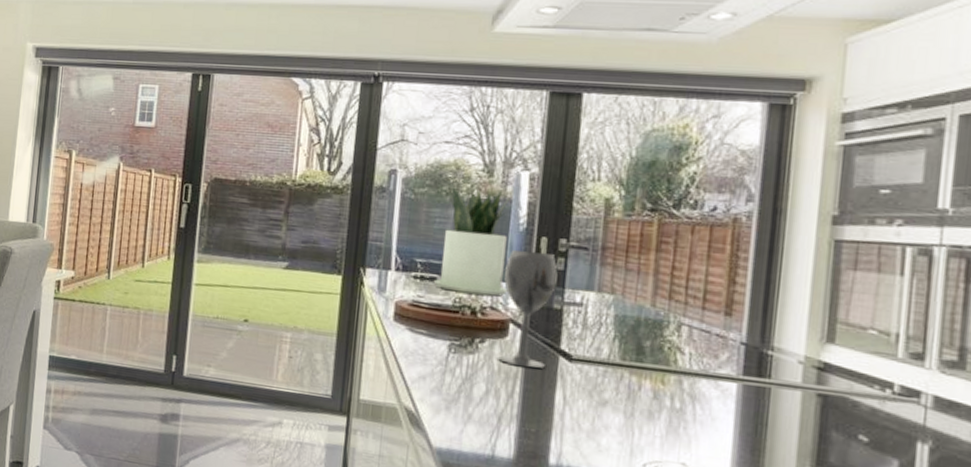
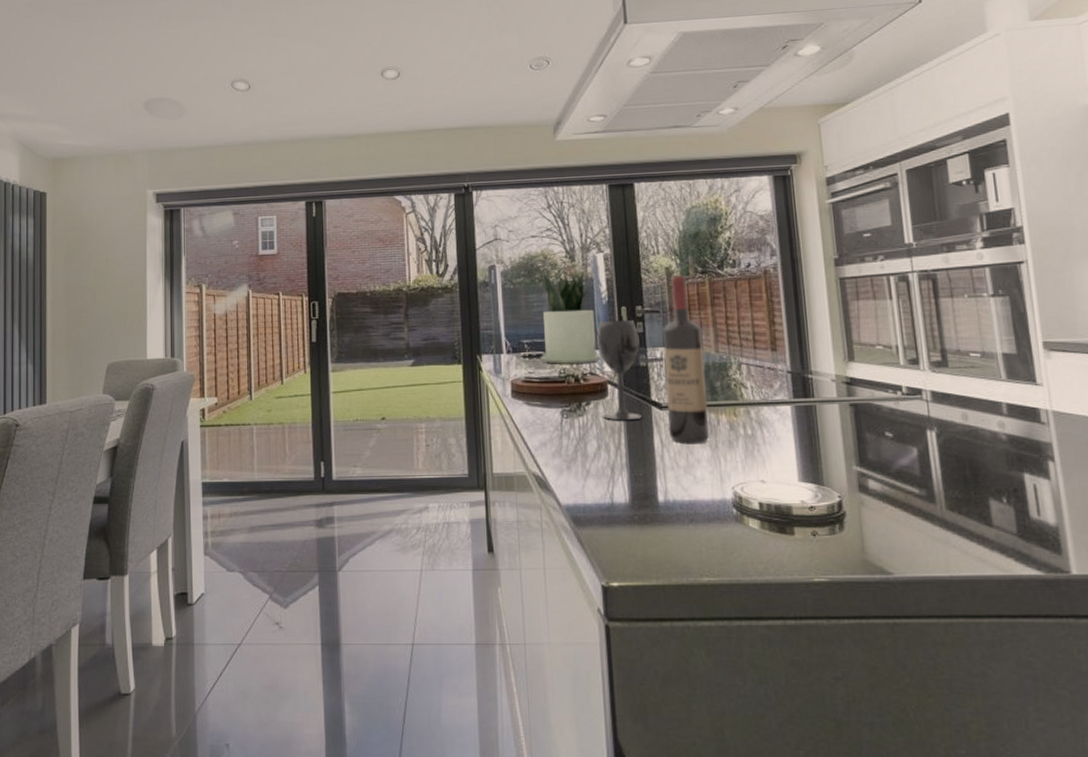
wine bottle: none [575,210,639,408] -> present [662,276,709,443]

